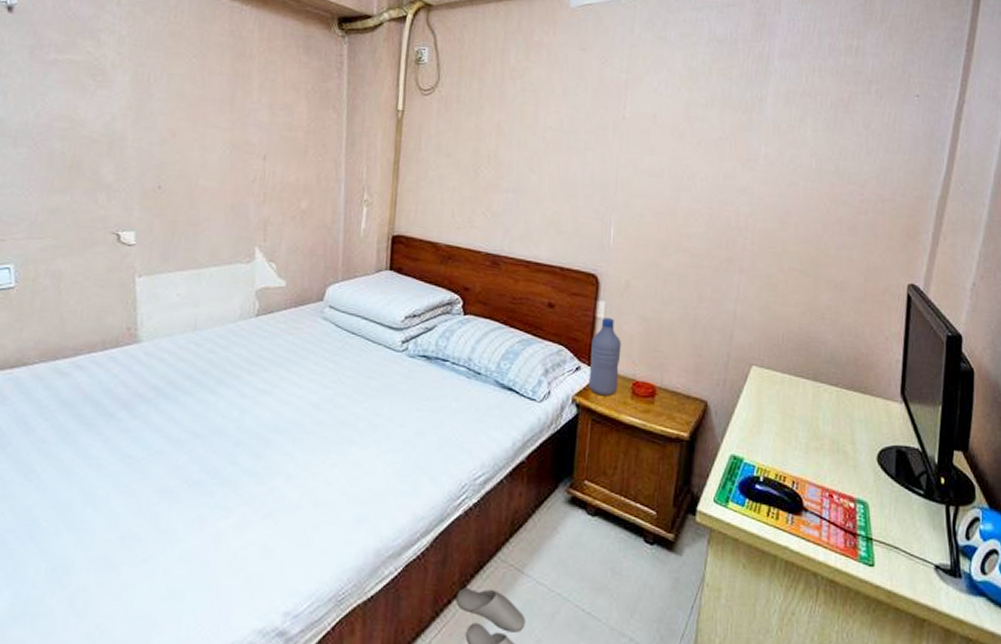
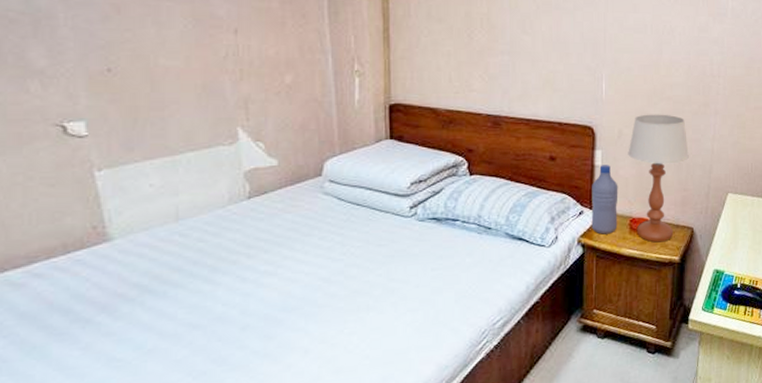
table lamp: none [634,266,706,414] -> present [628,114,689,243]

